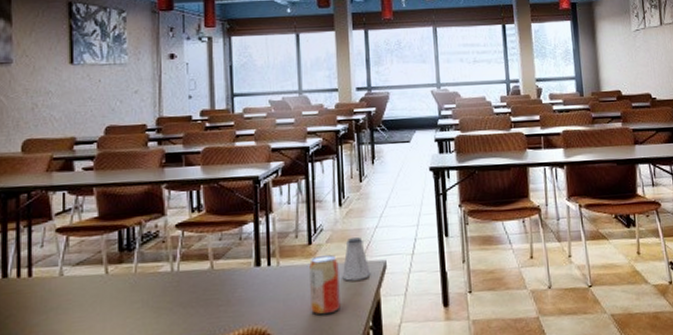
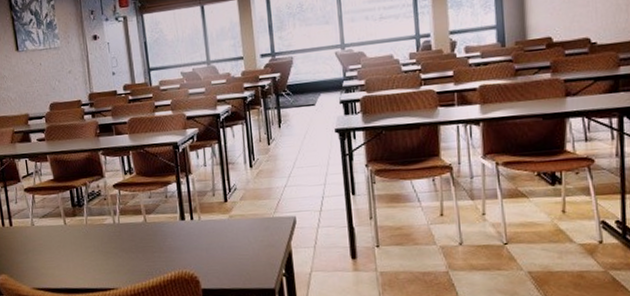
beverage can: present [309,254,340,315] -> none [226,210,256,263]
saltshaker: present [342,237,371,281] -> none [256,195,282,234]

